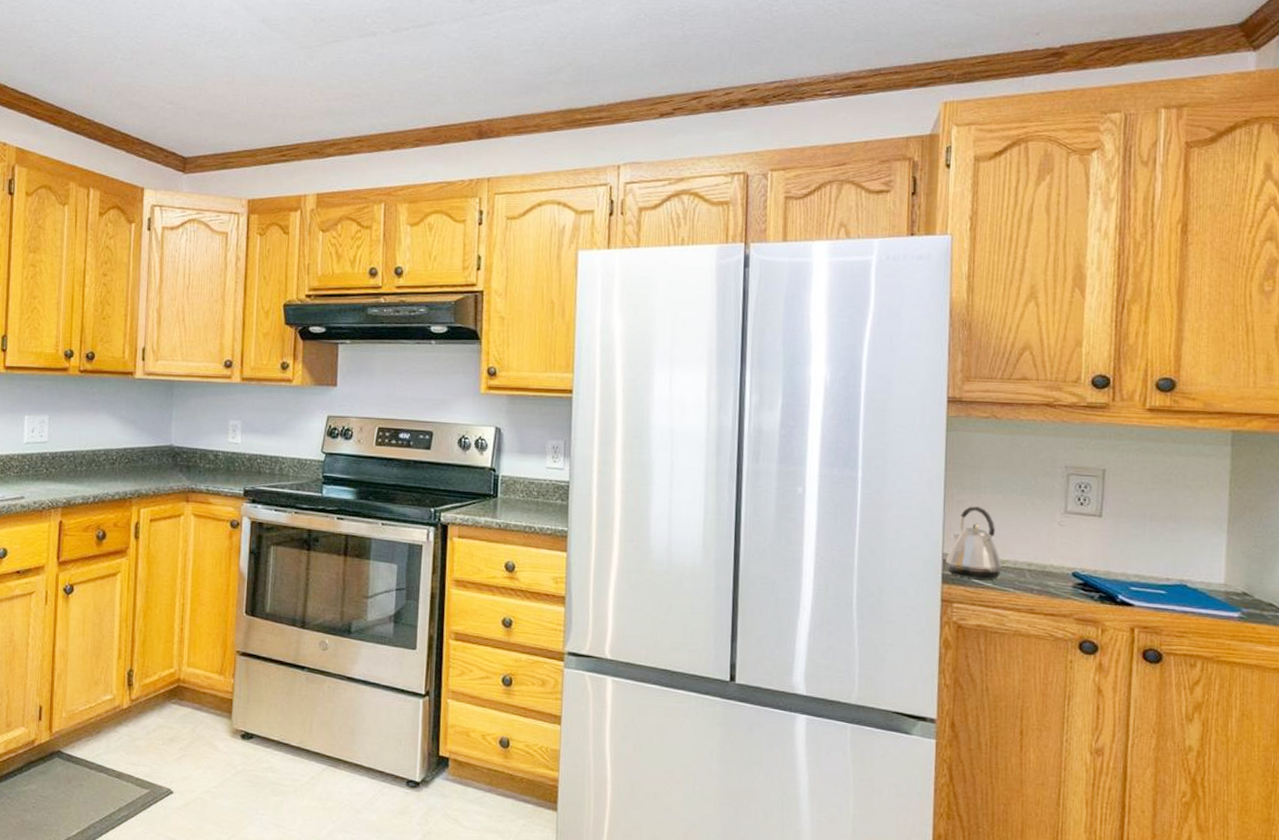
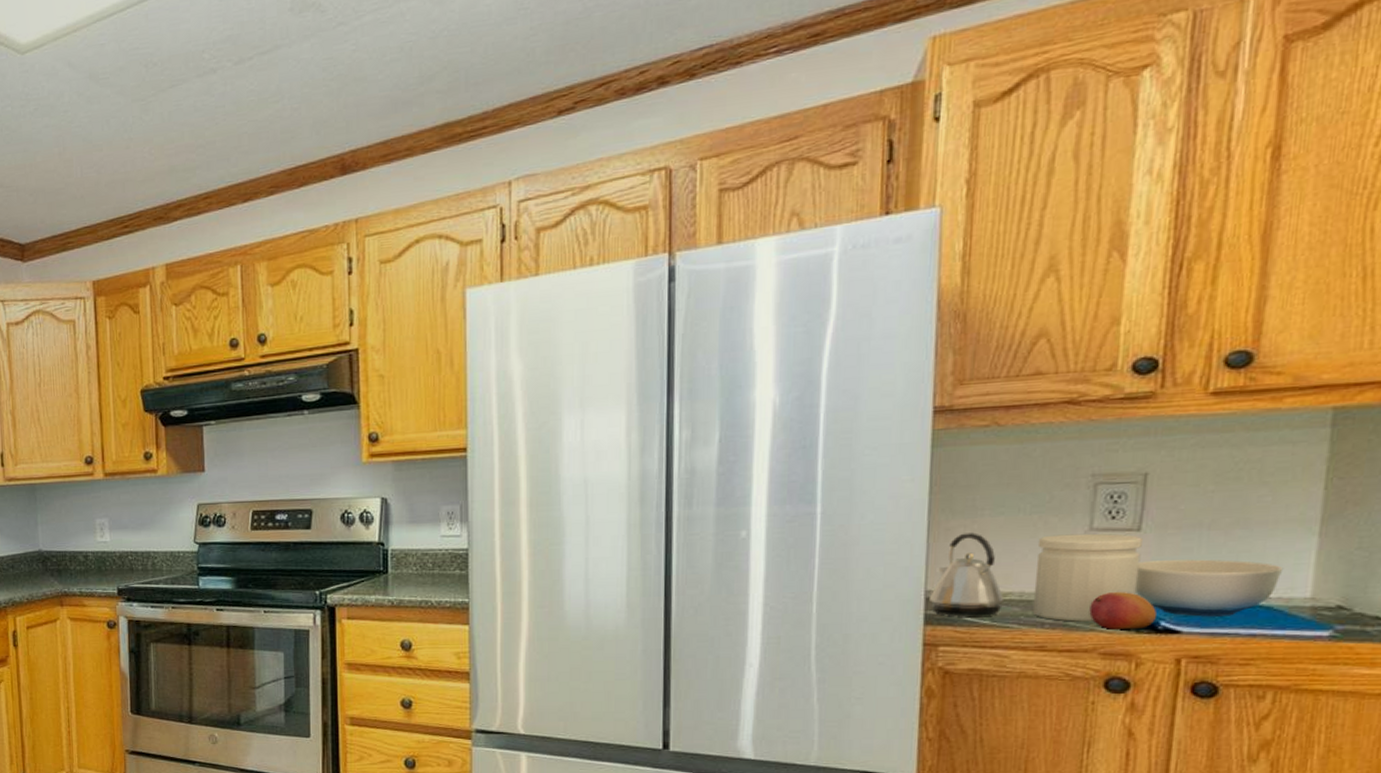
jar: none [1024,514,1103,592] -> present [1032,533,1142,623]
fruit: none [1066,566,1115,601] -> present [1089,591,1157,631]
bowl: none [1098,543,1204,595] -> present [1134,559,1284,617]

